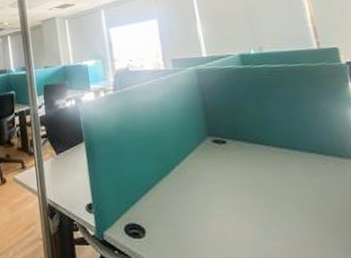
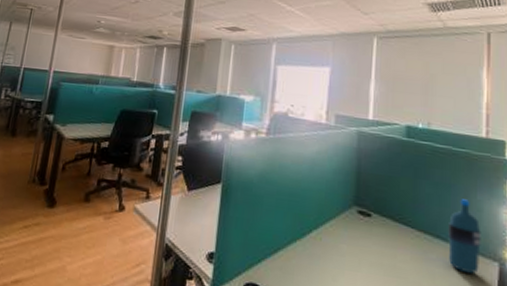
water bottle: none [301,109,341,177] -> present [448,199,481,274]

